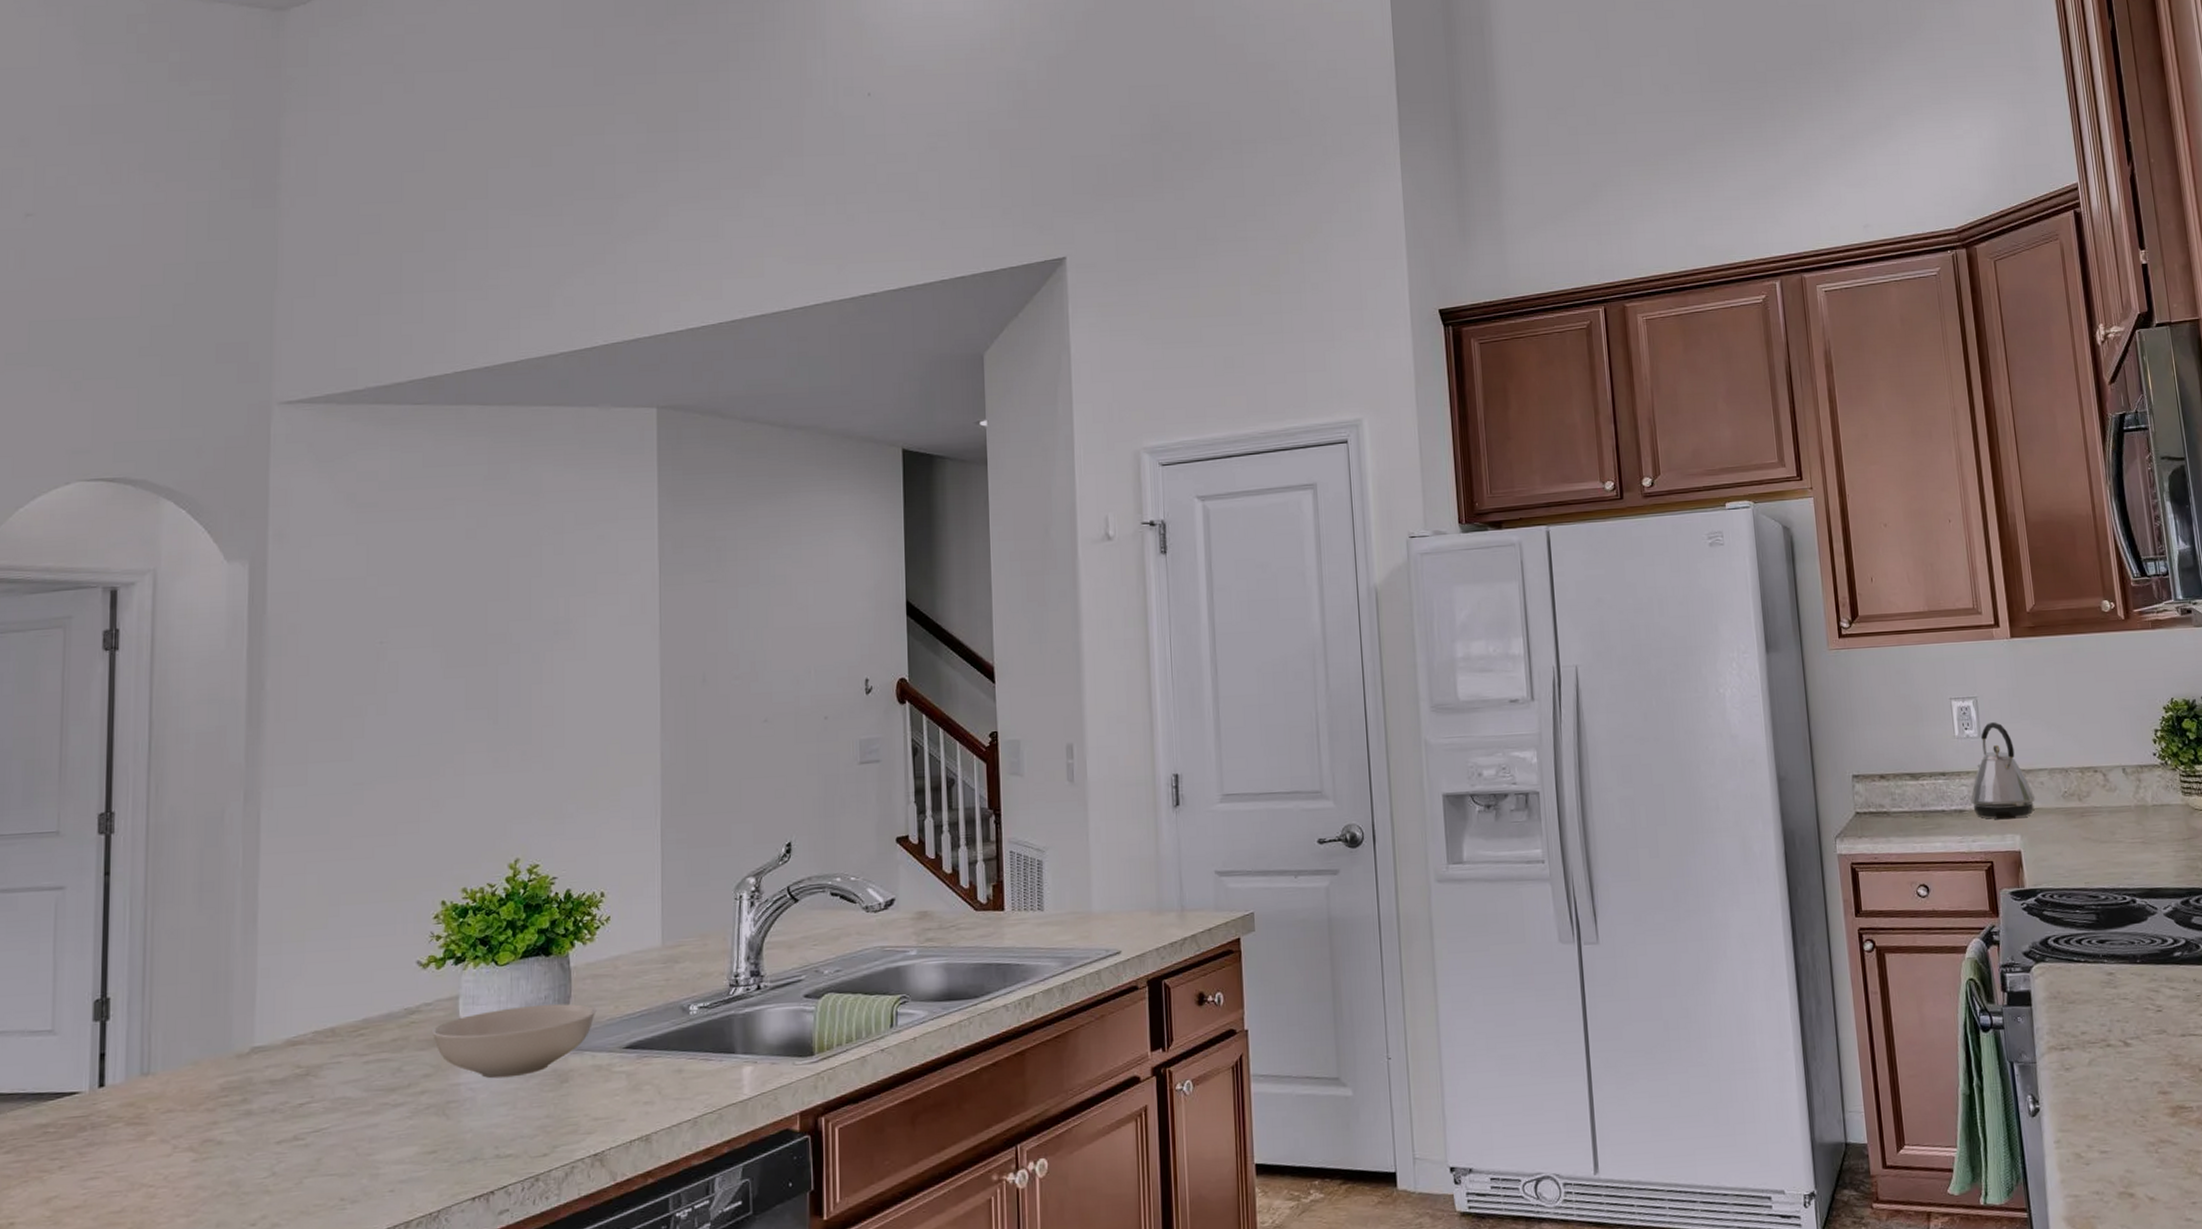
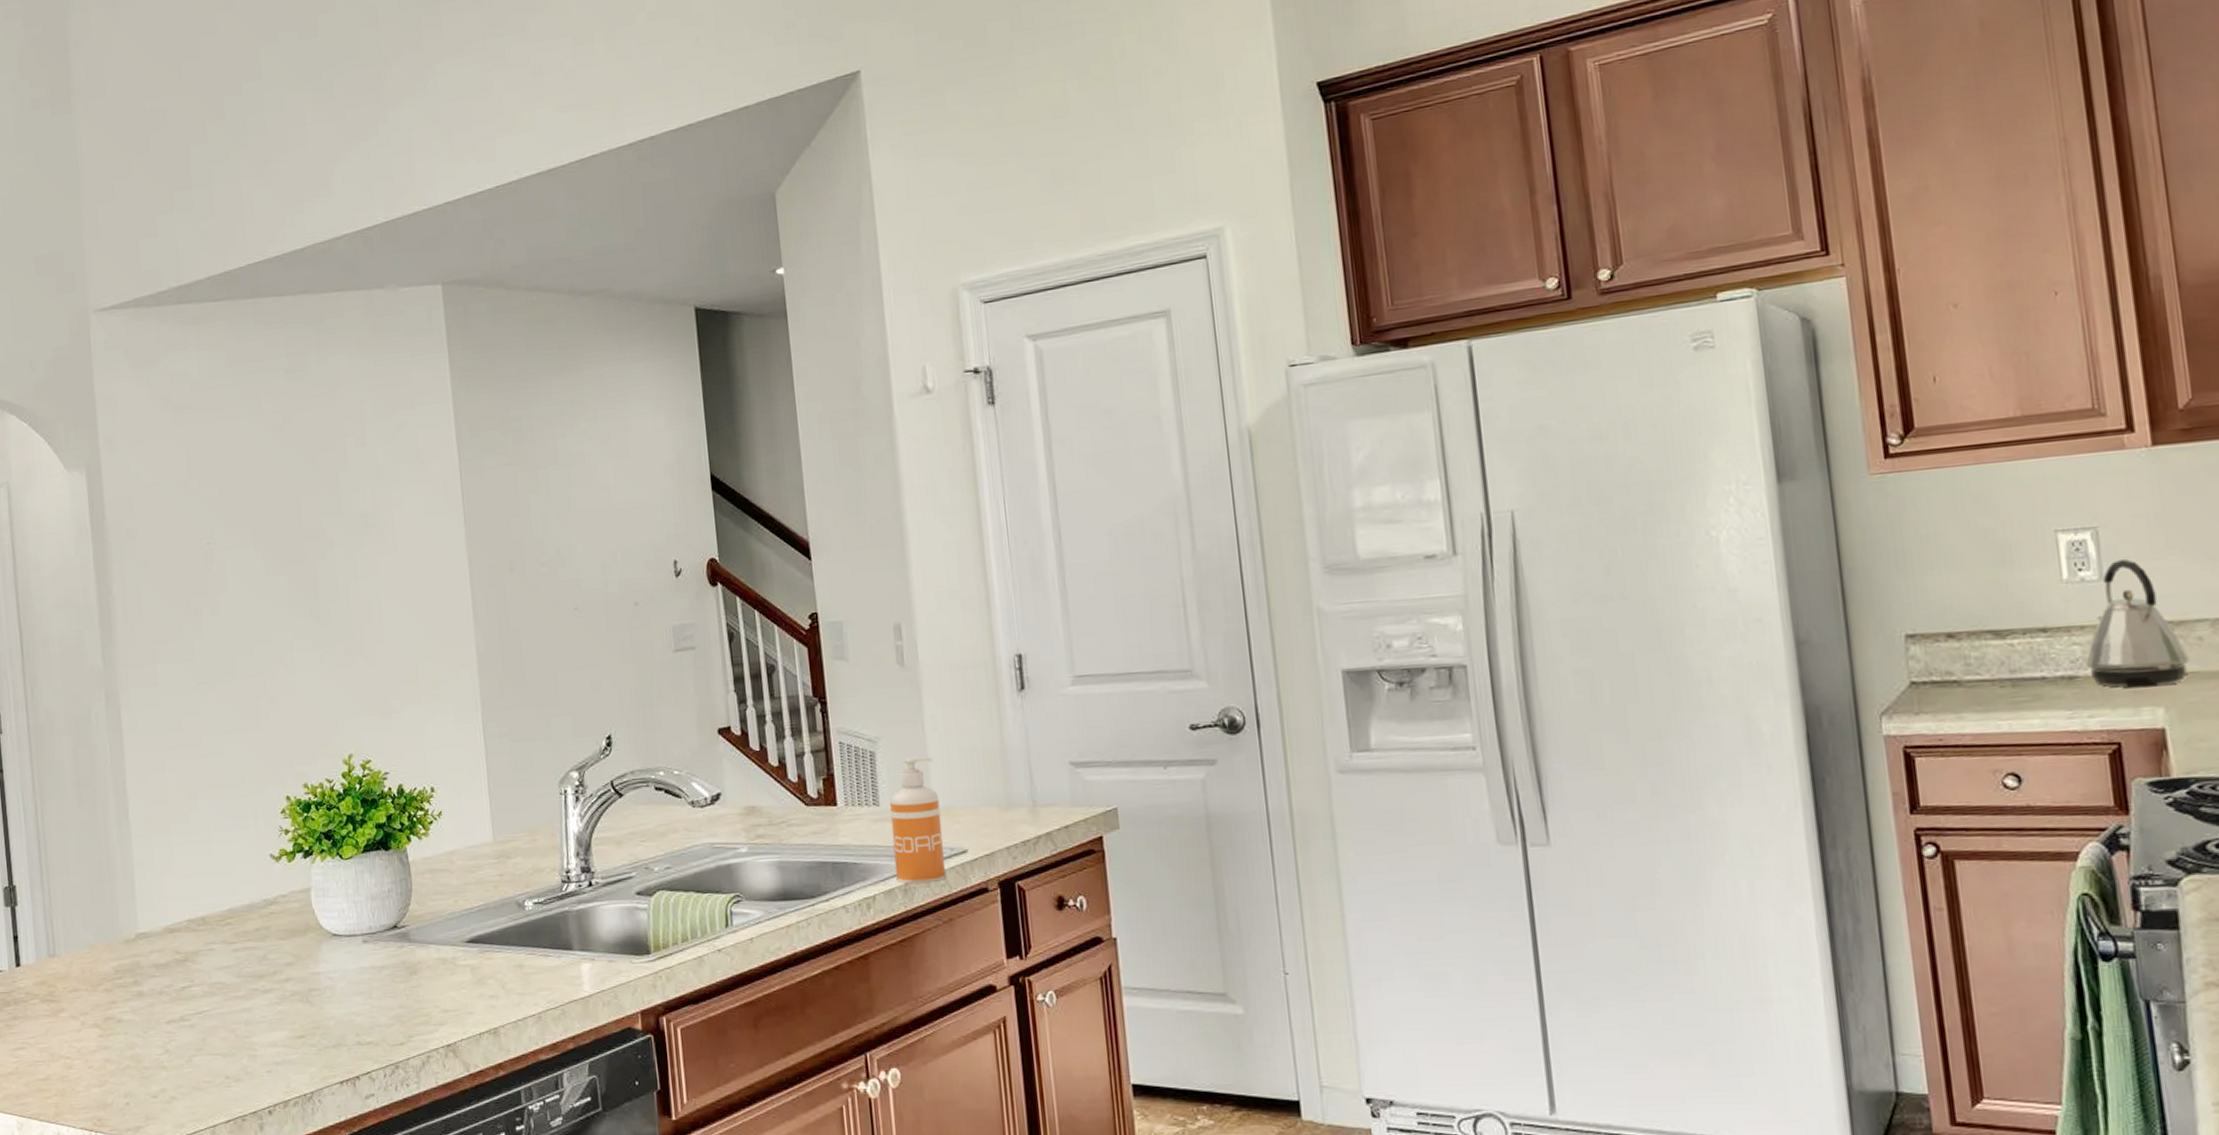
bowl: present [431,1003,597,1079] -> none [289,897,437,969]
soap dispenser: none [1052,865,1100,984] -> present [889,757,946,885]

